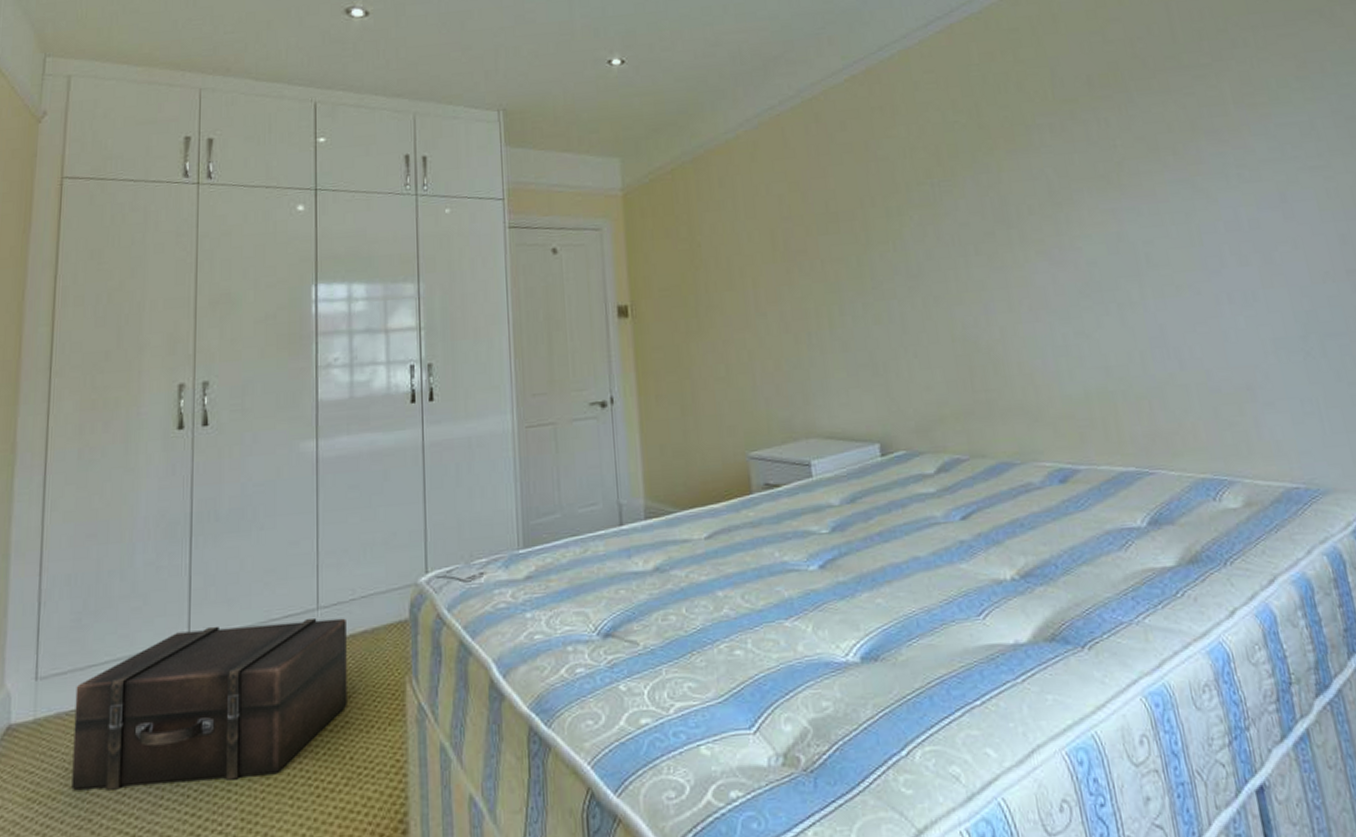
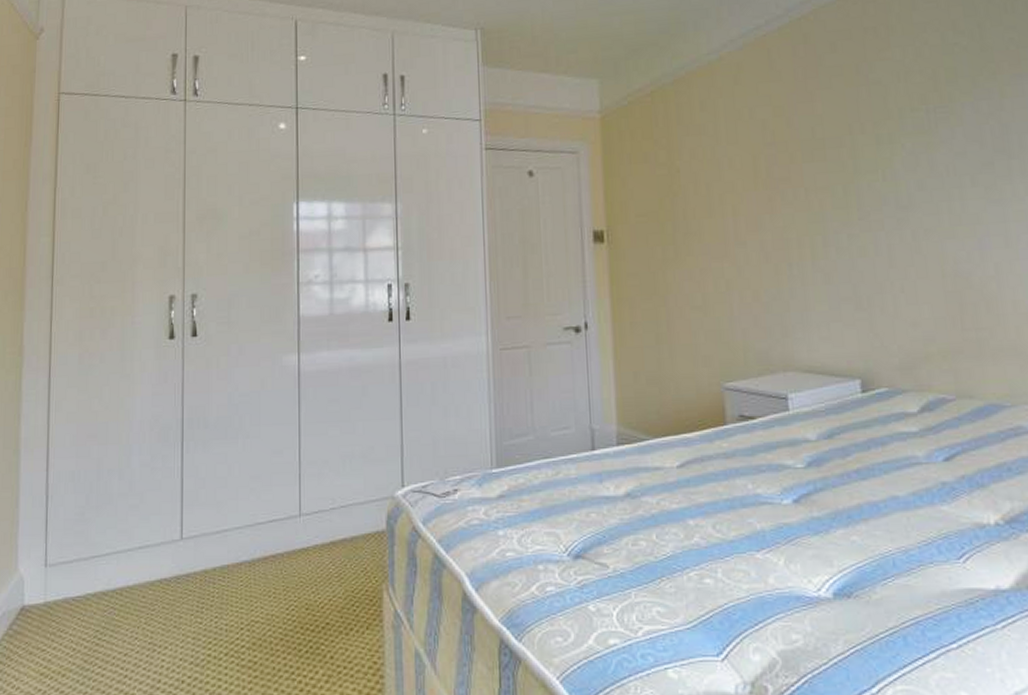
suitcase: present [71,618,347,791] -> none [79,525,328,671]

